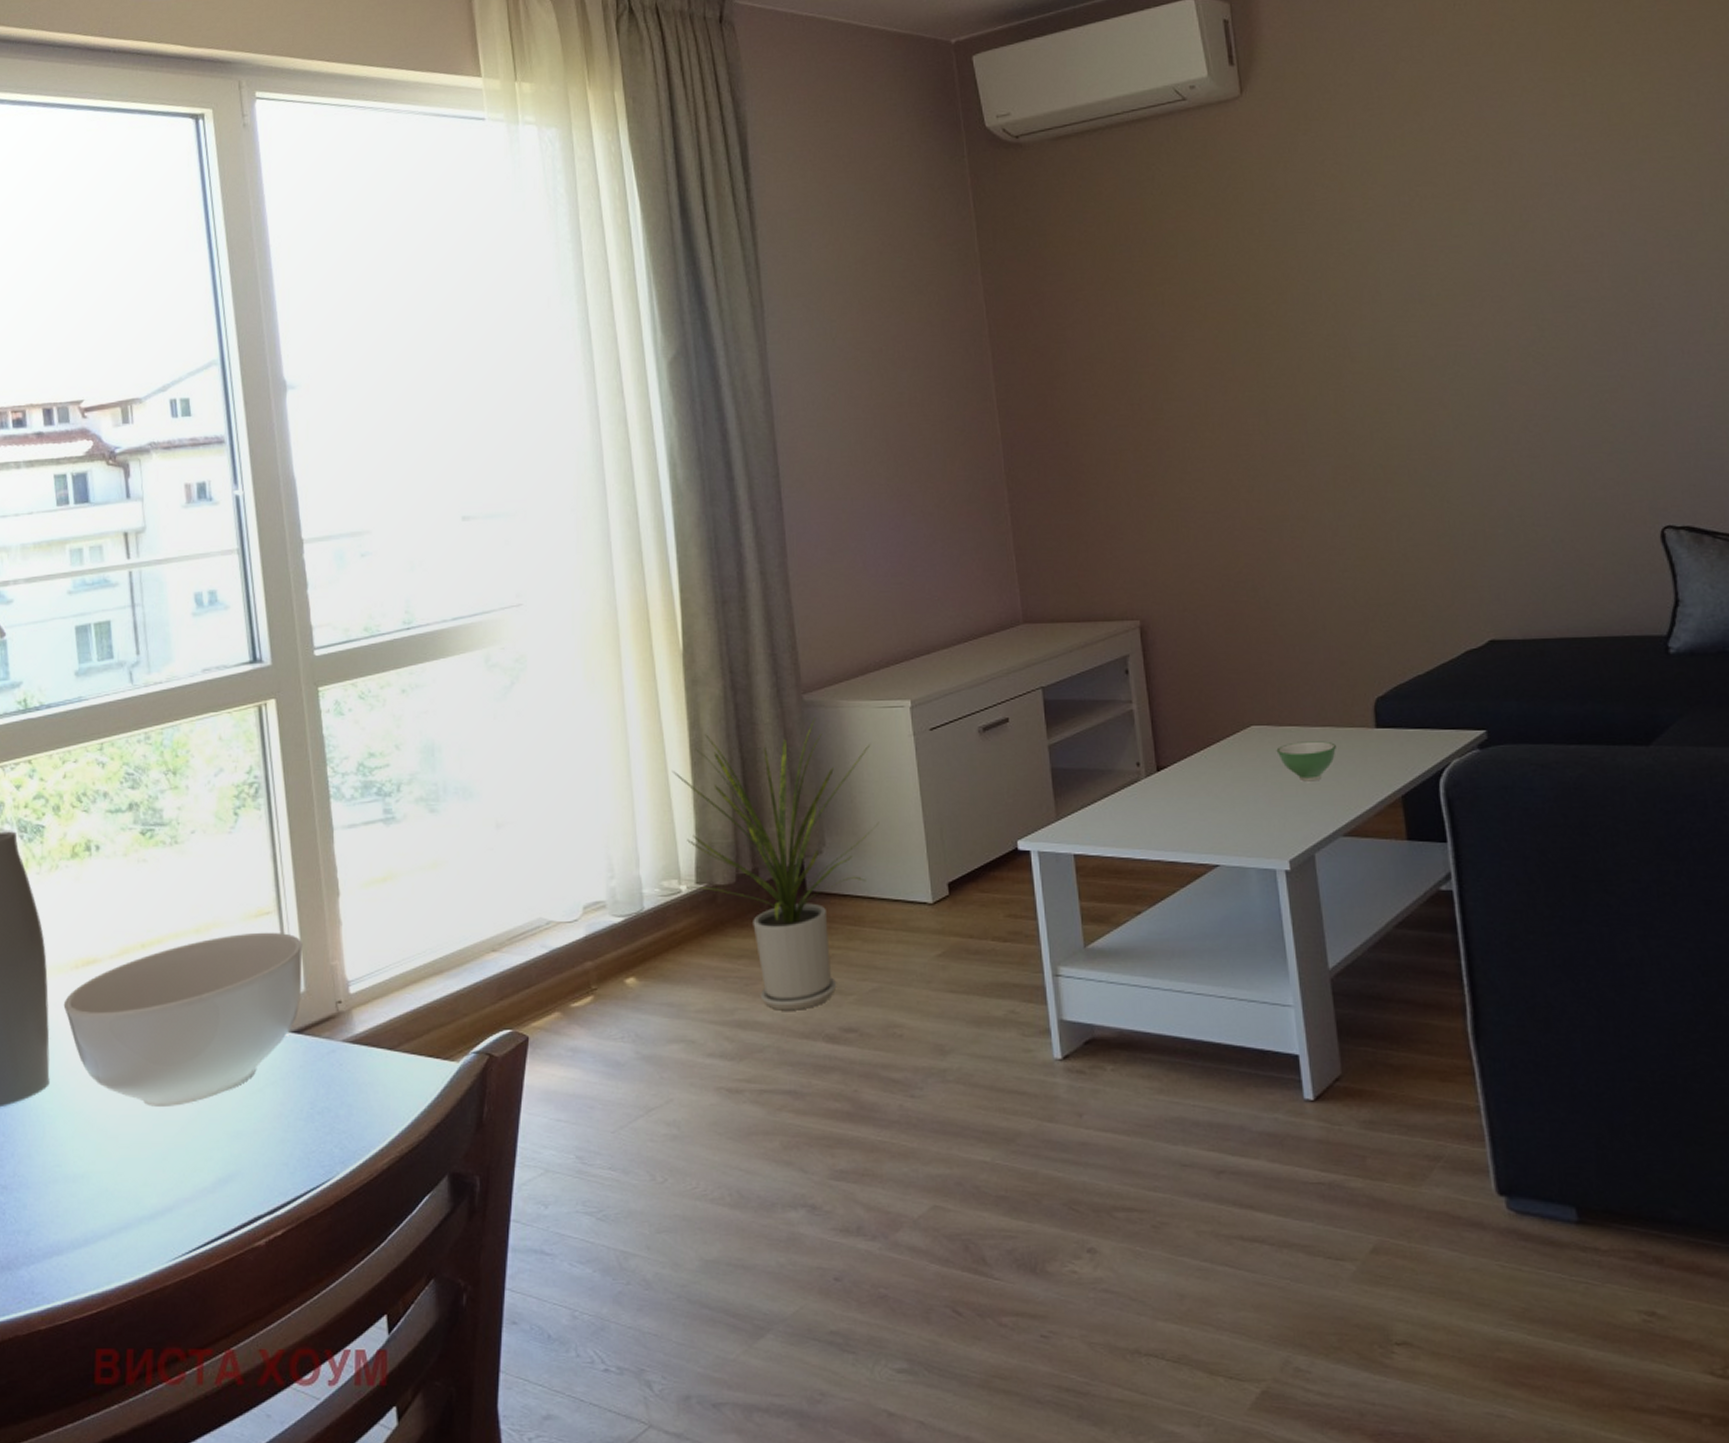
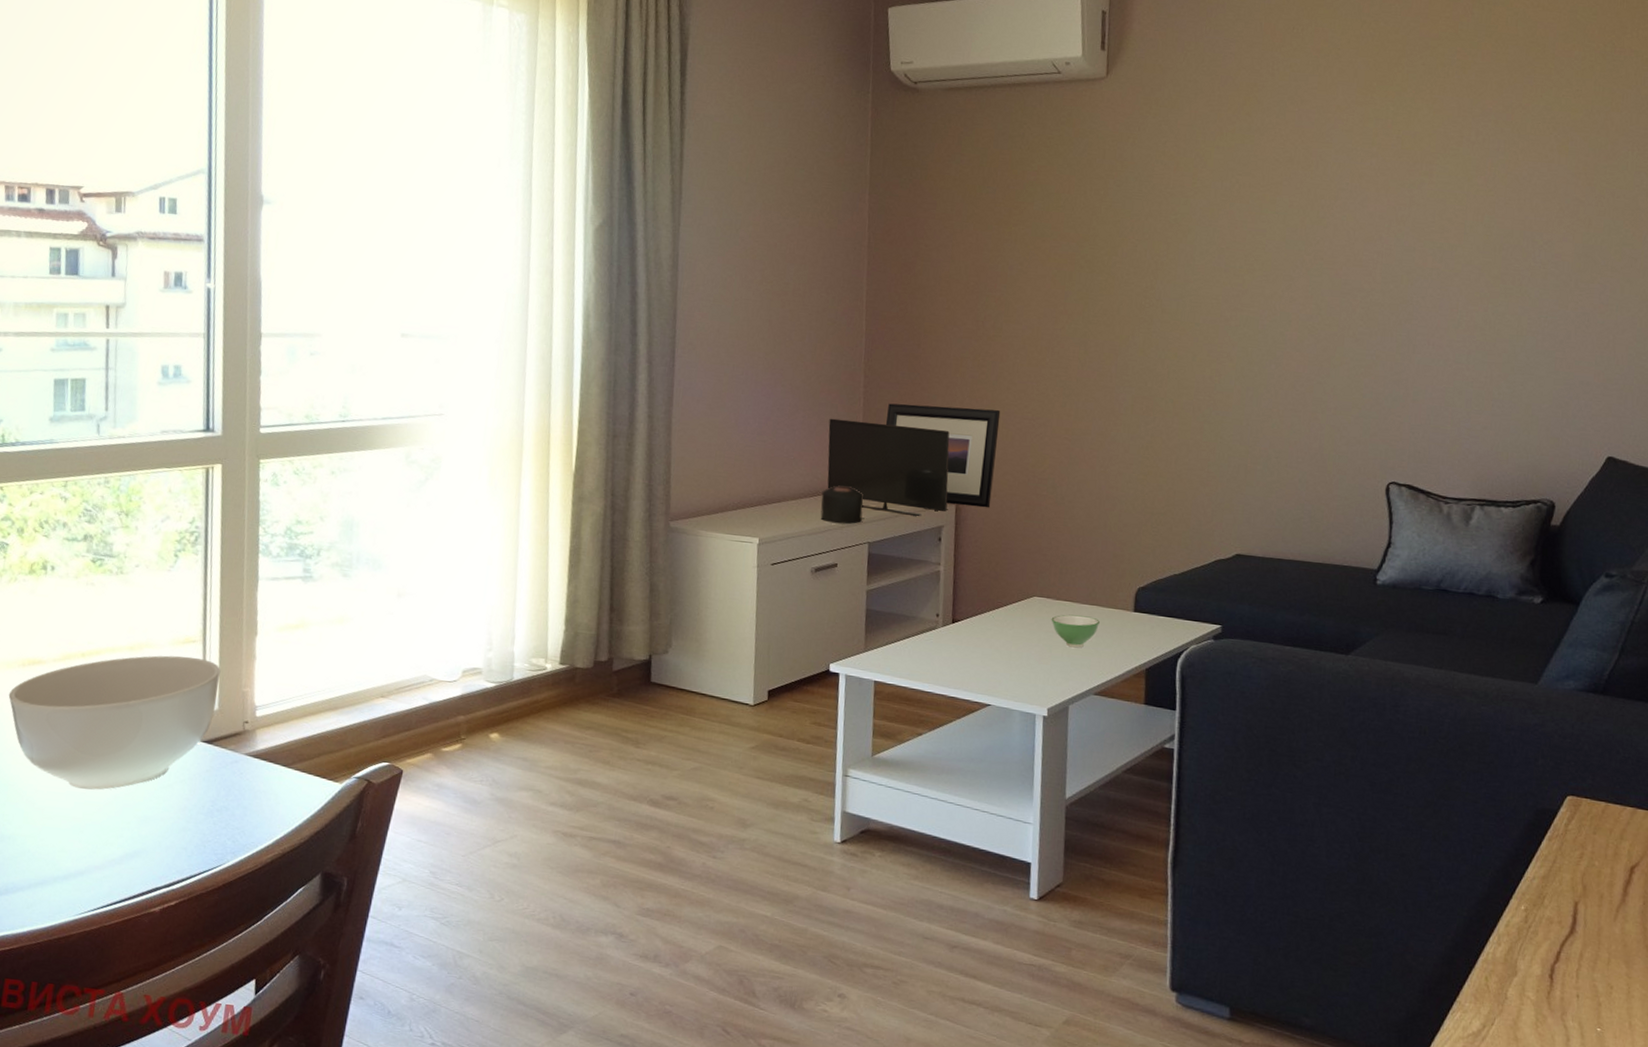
house plant: present [671,718,880,1011] -> none [551,542,721,777]
television: none [974,540,1130,648] -> present [827,418,950,516]
speaker: none [977,623,1030,670] -> present [820,485,863,525]
picture frame: none [1041,507,1182,628] -> present [885,403,1001,508]

